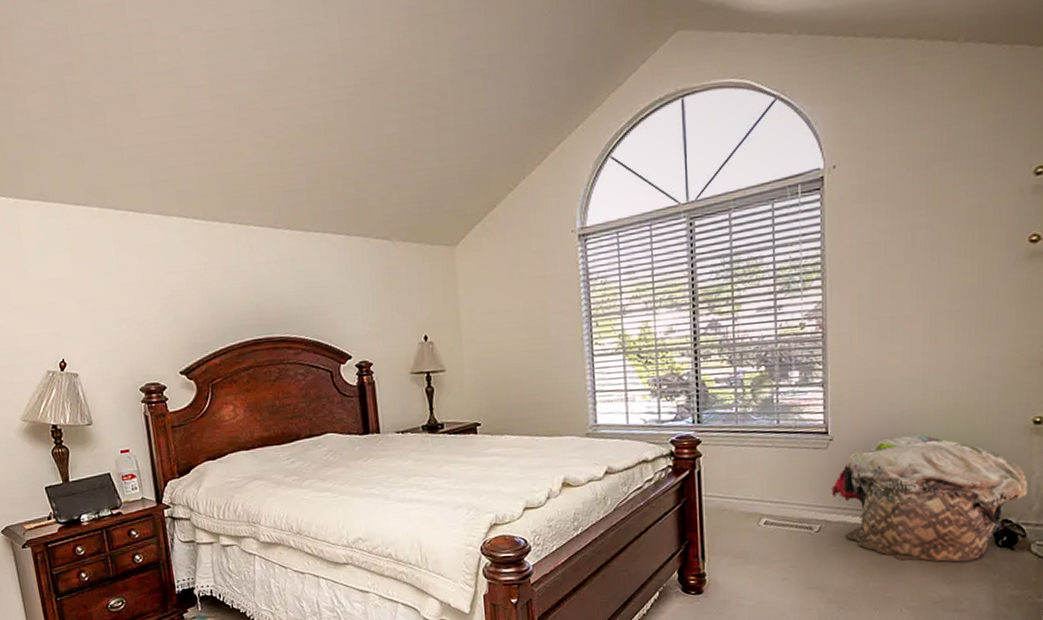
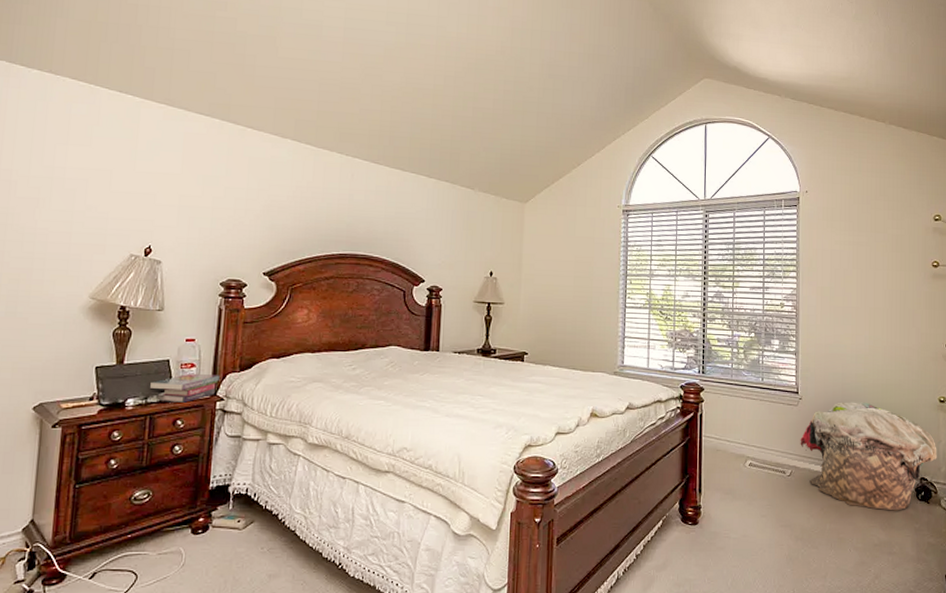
books: none [98,483,162,515] -> present [150,373,220,403]

